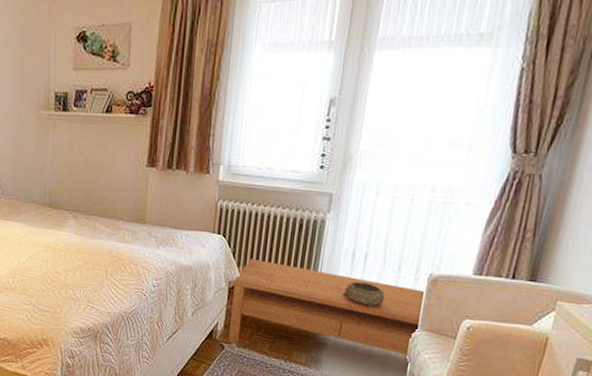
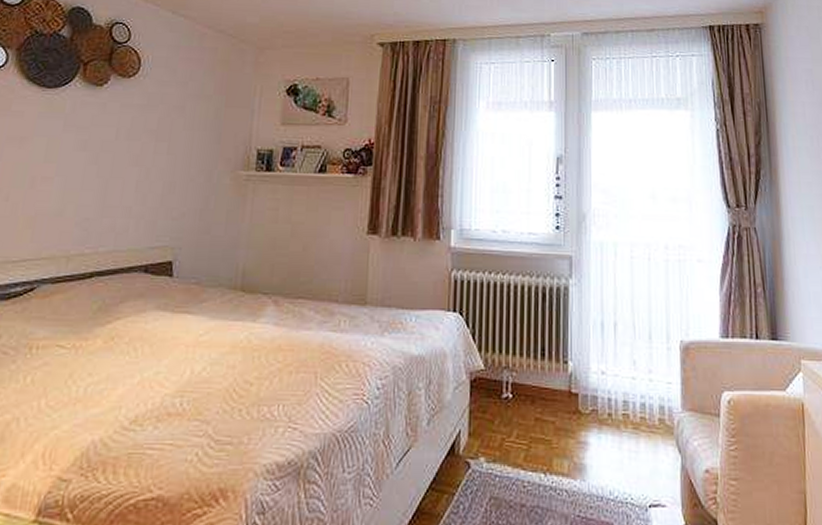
coffee table: present [227,259,424,356] -> none [473,340,681,459]
decorative bowl: present [342,281,386,309] -> none [598,358,642,391]

